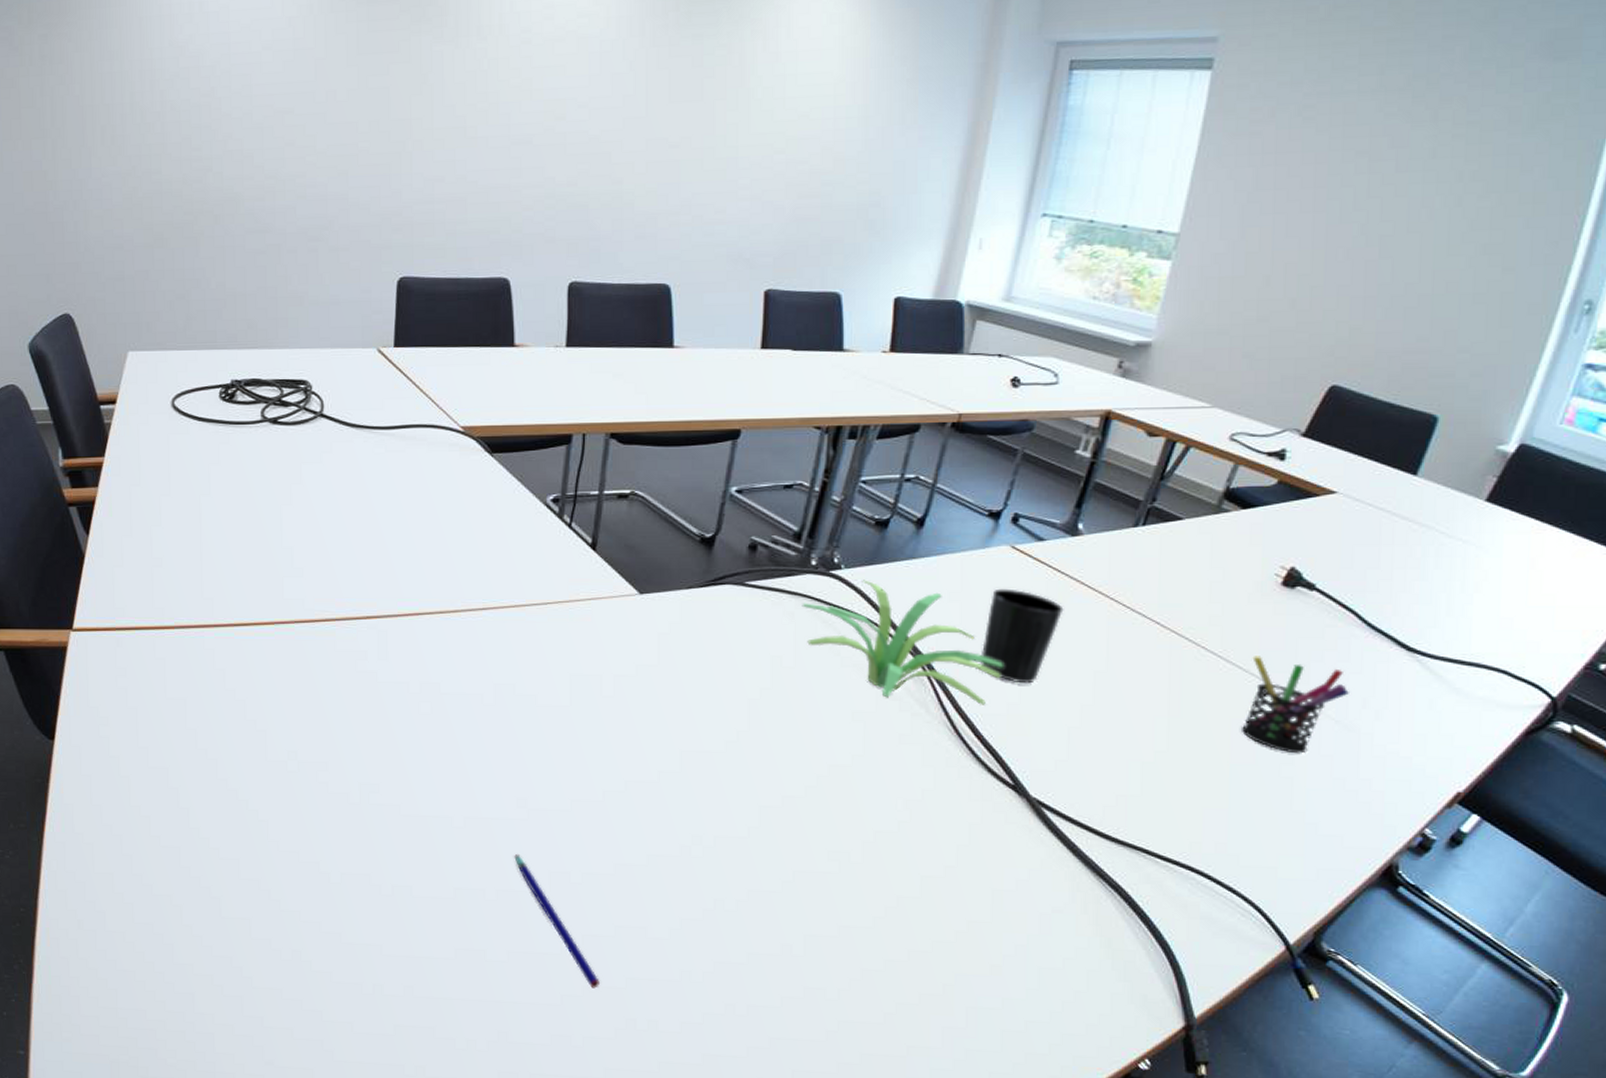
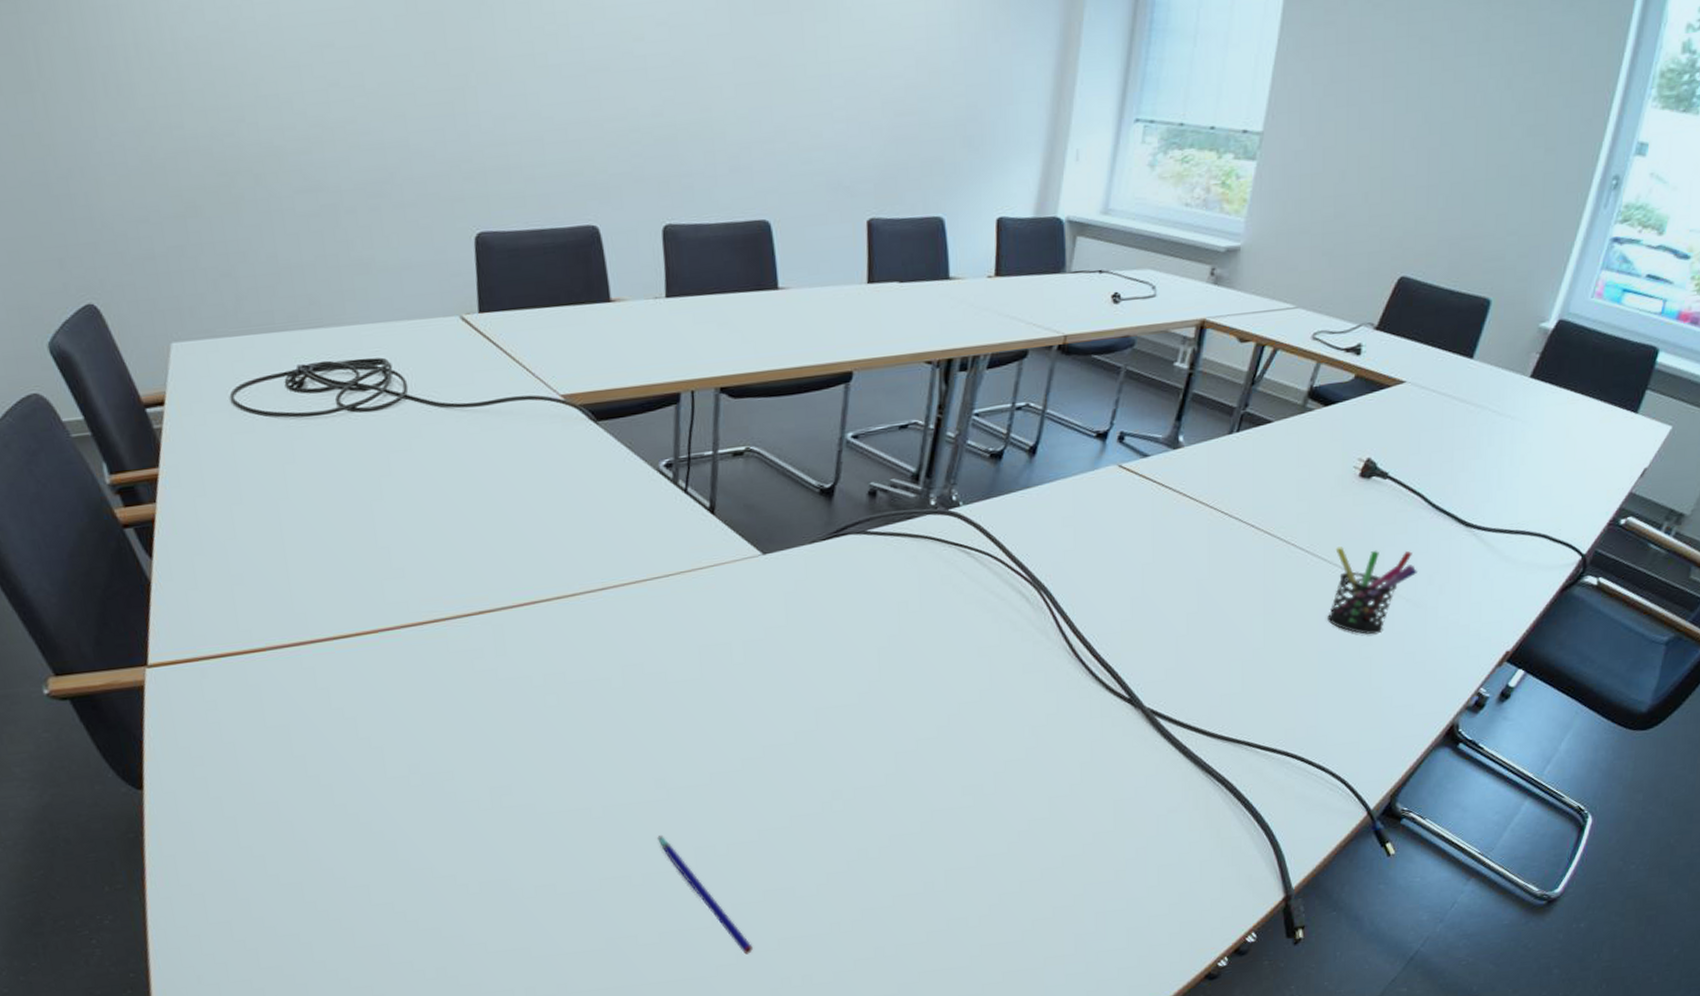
plant: present [802,580,1003,705] -> none [924,514,1115,630]
cup: present [980,588,1064,684] -> none [1094,508,1169,600]

